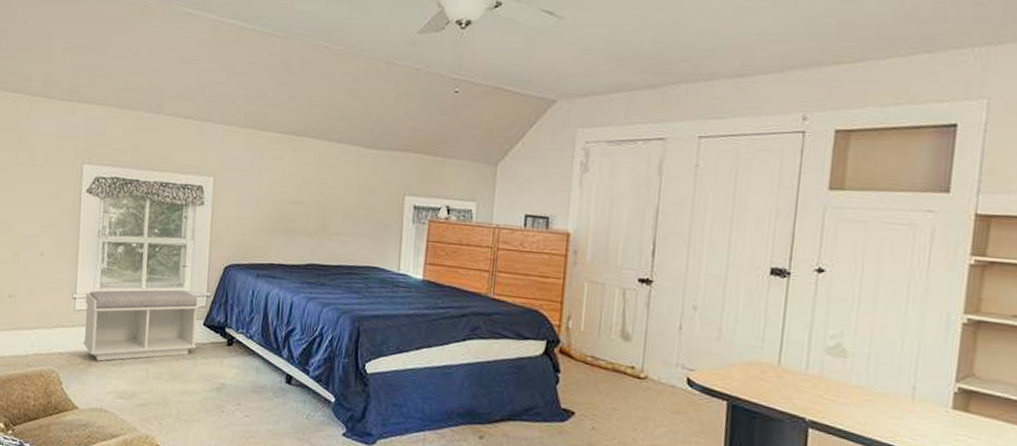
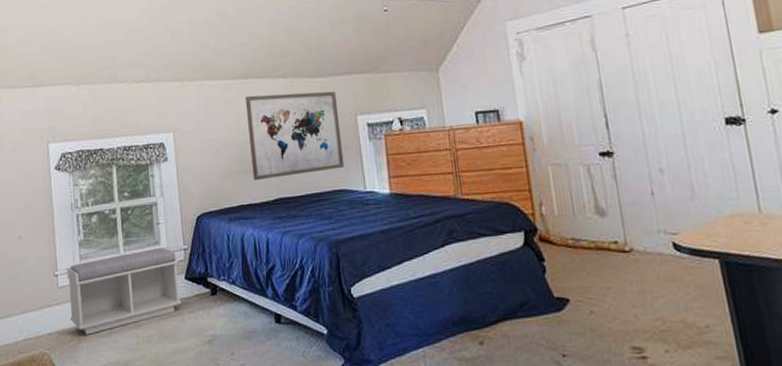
wall art: none [288,154,388,246] -> present [245,91,345,181]

